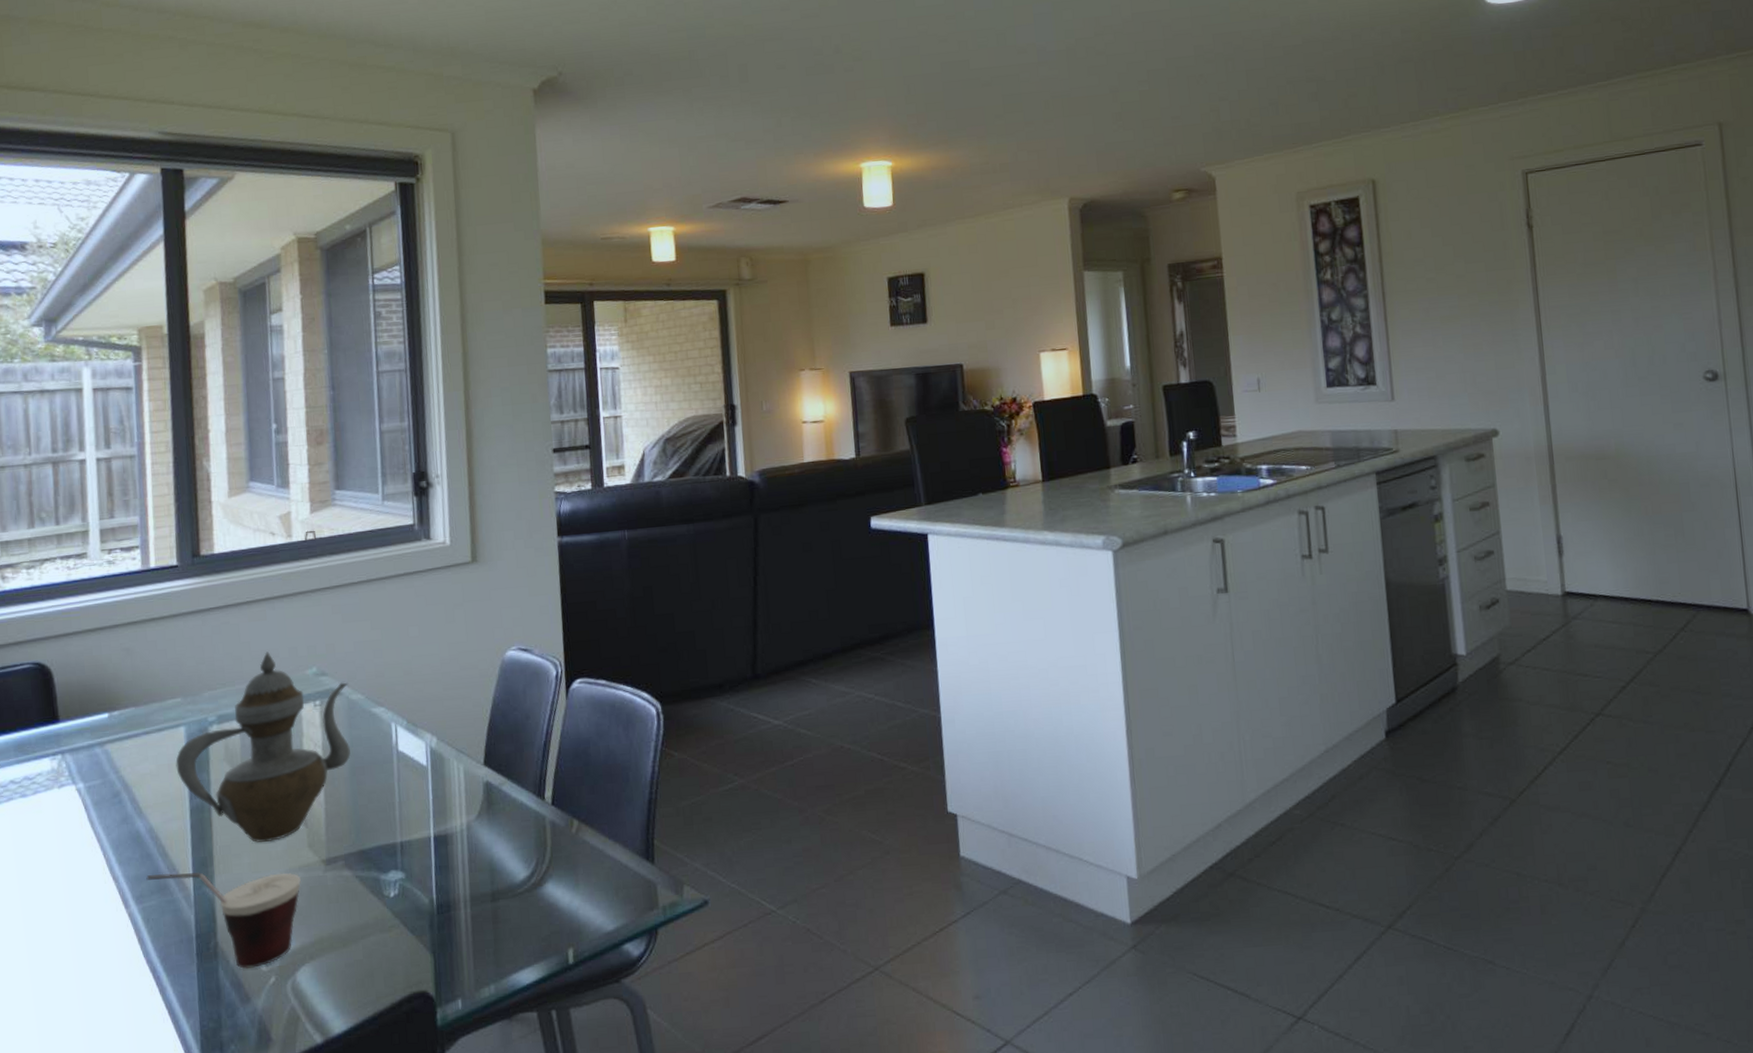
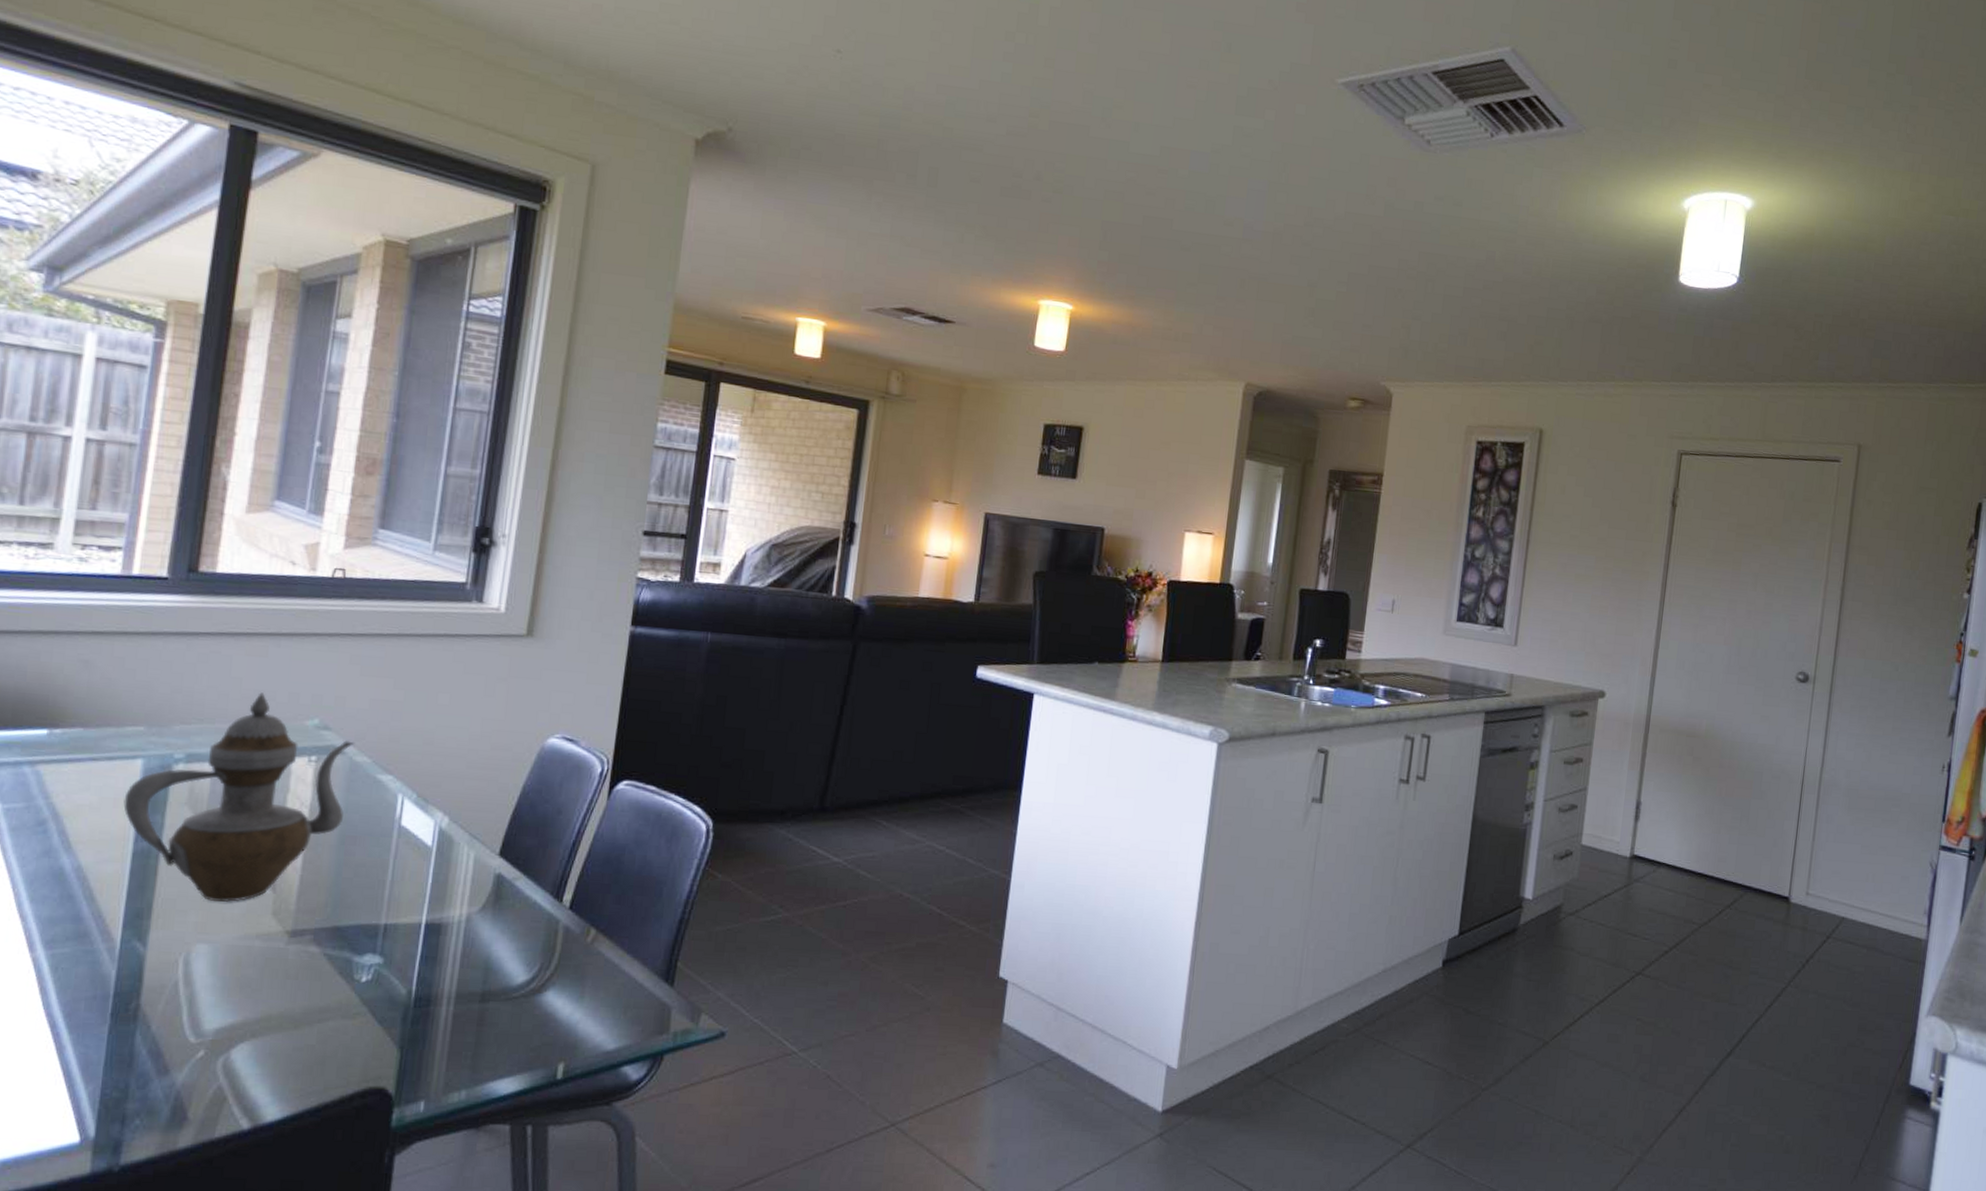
cup: present [146,872,301,969] -> none [62,919,256,1038]

